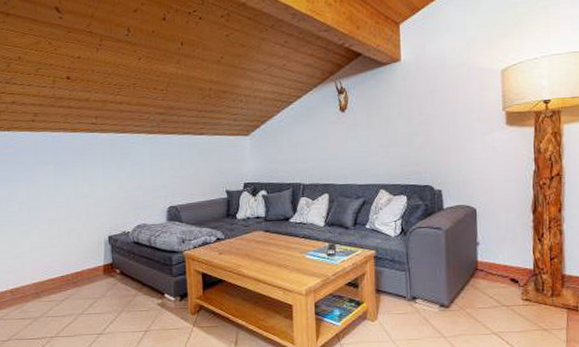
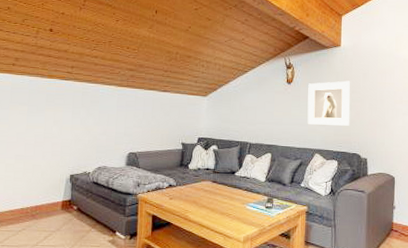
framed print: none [365,101,418,157] -> present [307,81,350,126]

